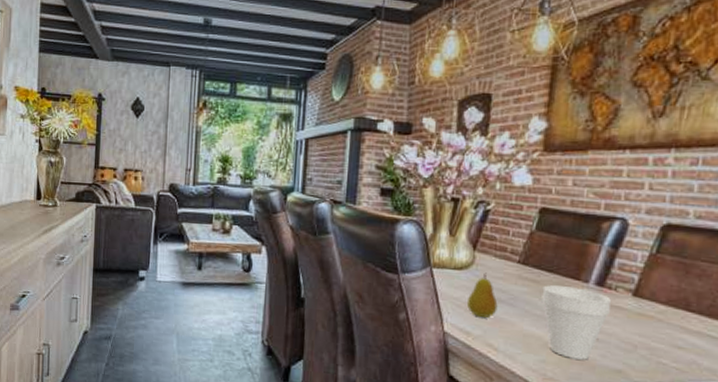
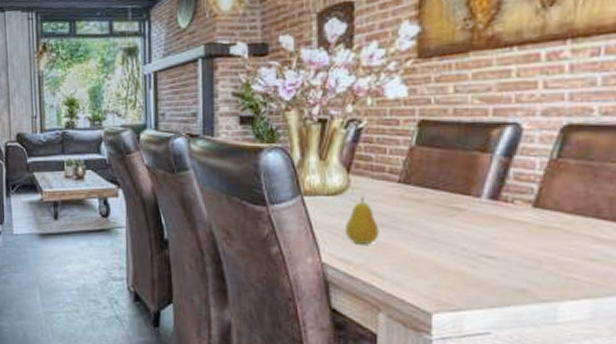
cup: present [541,285,611,360] -> none [428,203,509,281]

